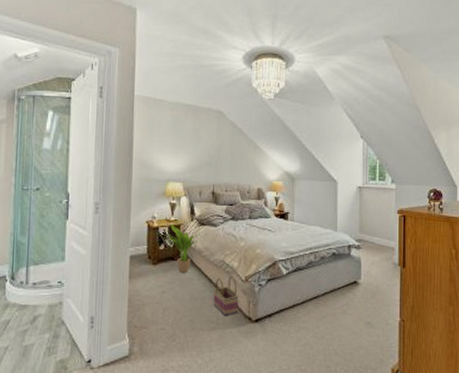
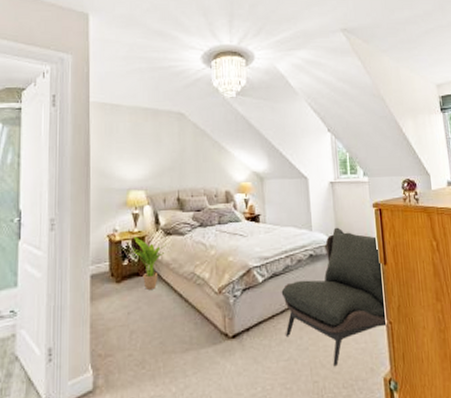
basket: present [213,275,239,316] -> none [184,287,213,335]
armless chair: none [303,229,401,355] -> present [281,227,388,367]

